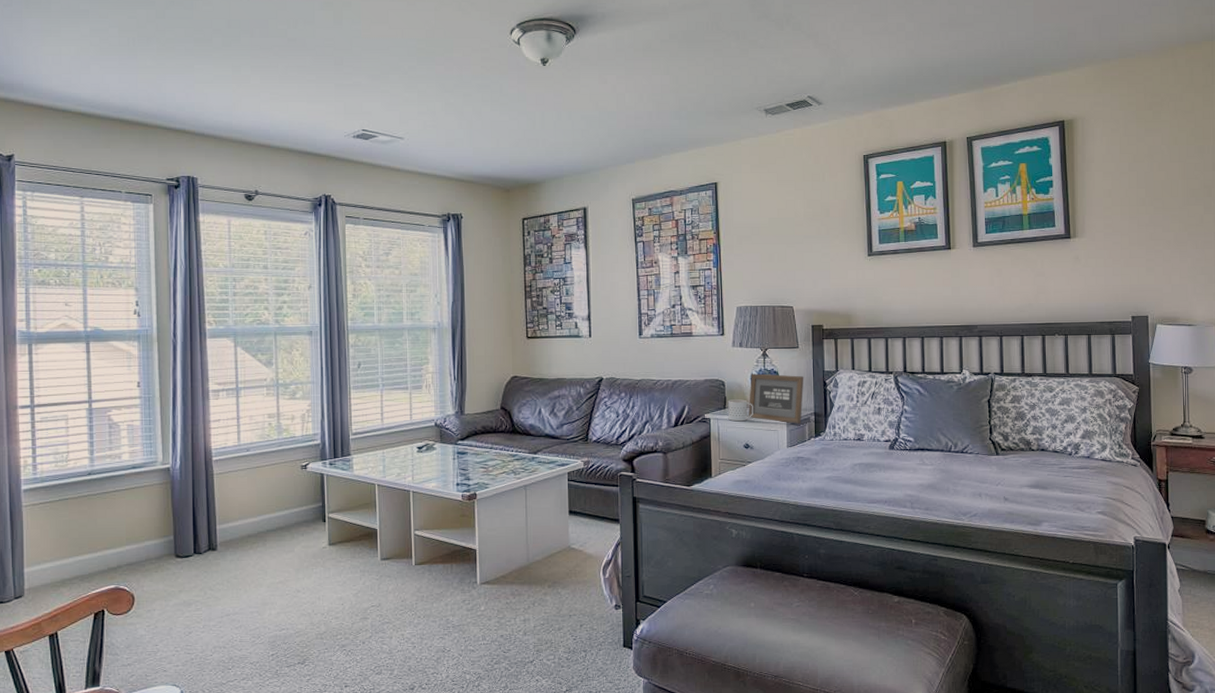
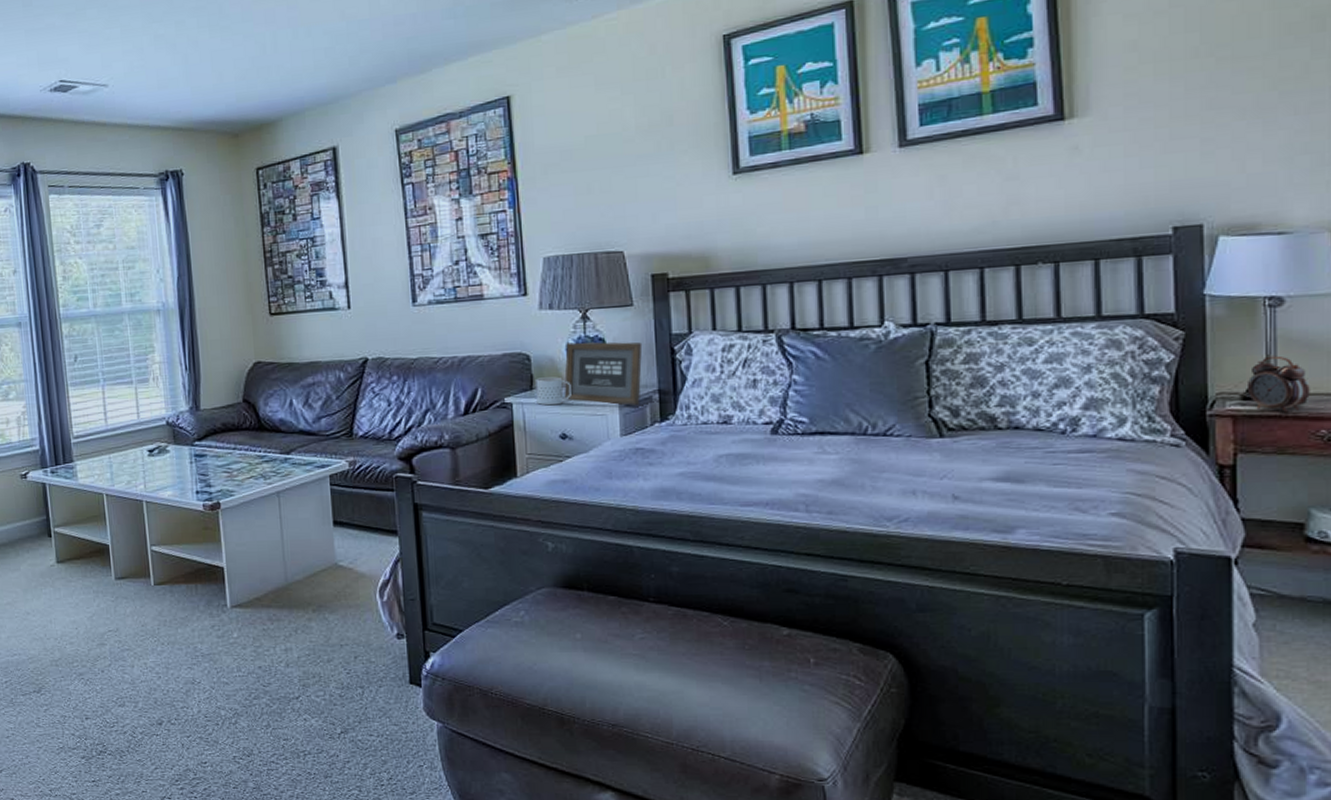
alarm clock: none [1173,406,1207,445] -> present [1246,355,1310,413]

